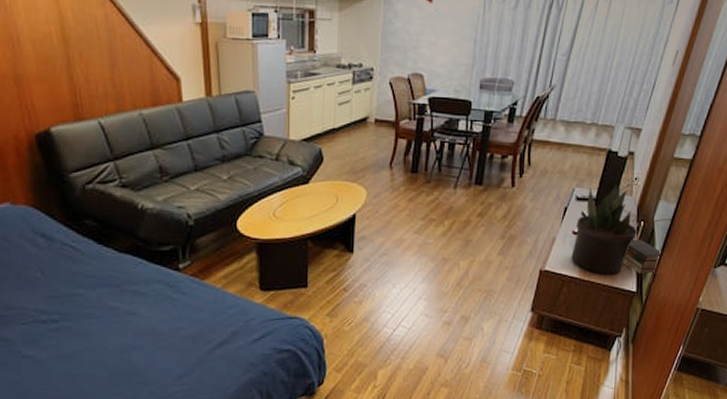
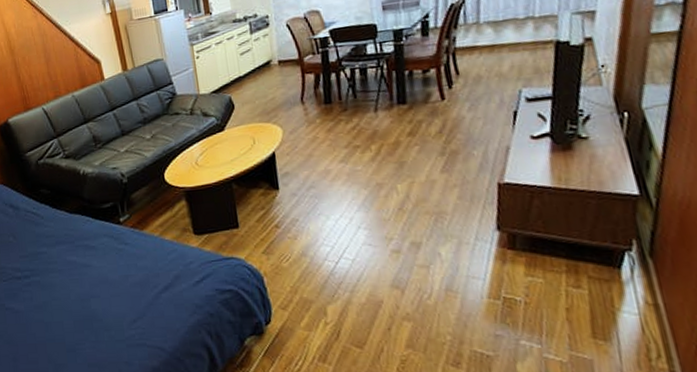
planter: present [571,184,637,274] -> none [533,76,622,180]
books: present [623,240,662,275] -> none [610,133,666,174]

